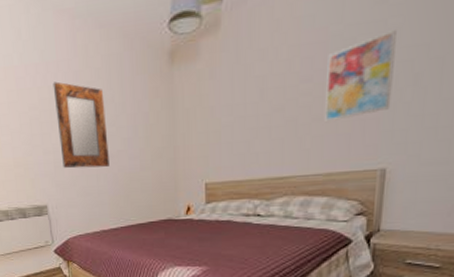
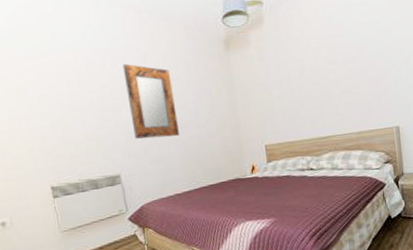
wall art: present [325,30,396,121] -> none [345,28,394,93]

